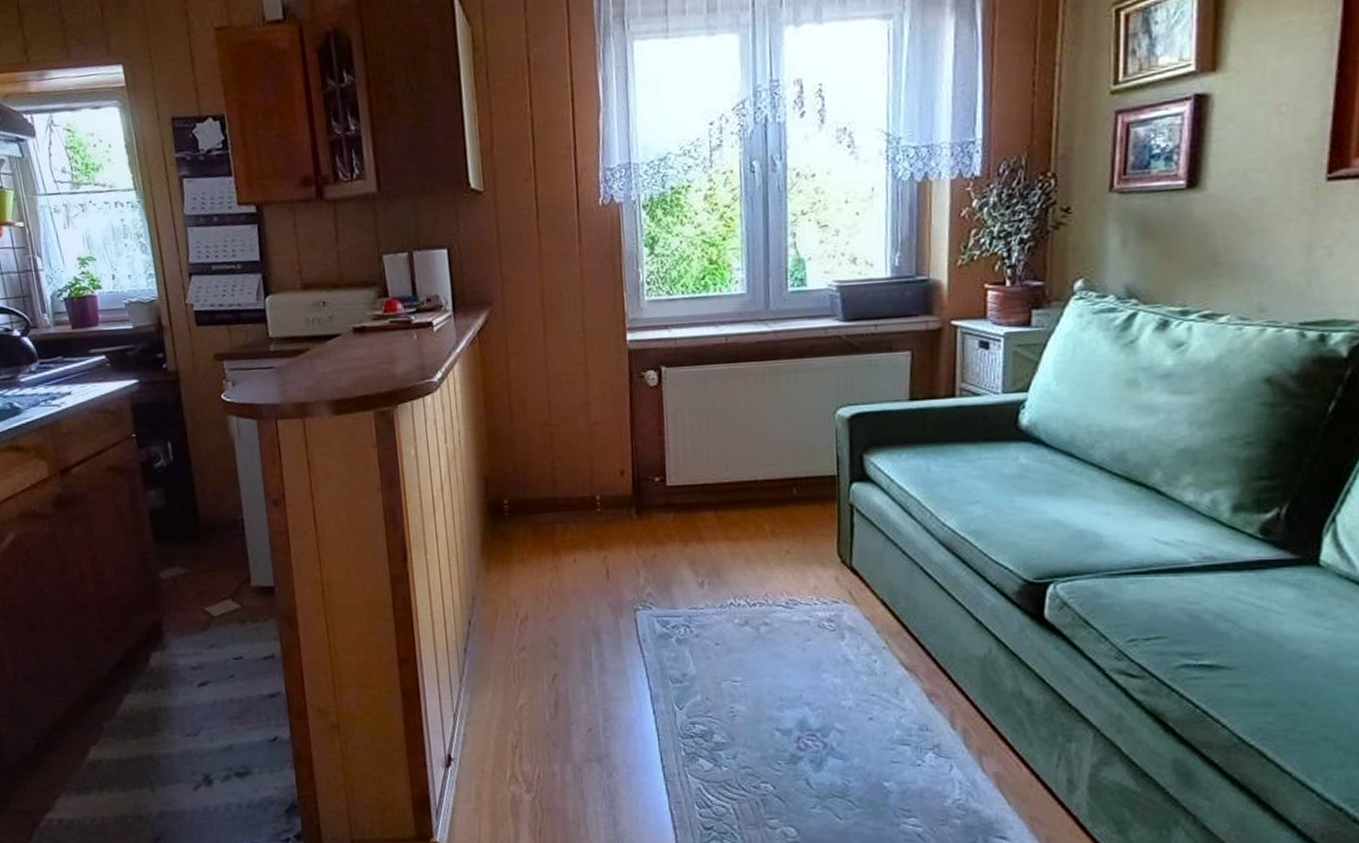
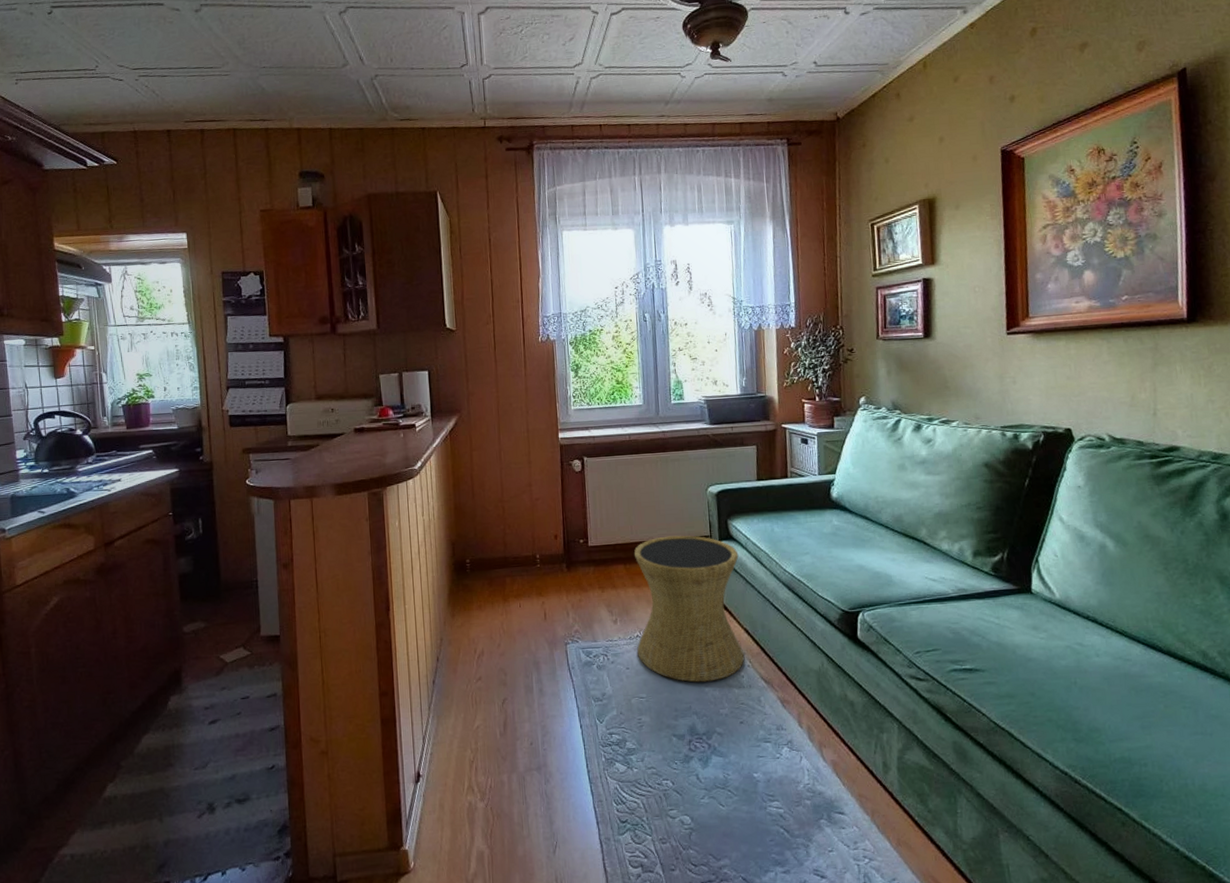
side table: none [728,473,879,666] -> present [633,535,745,683]

